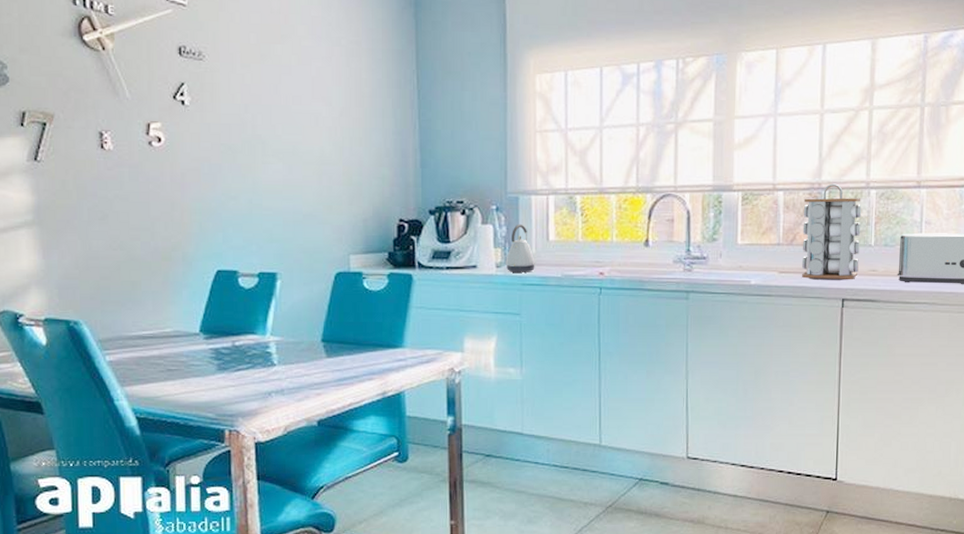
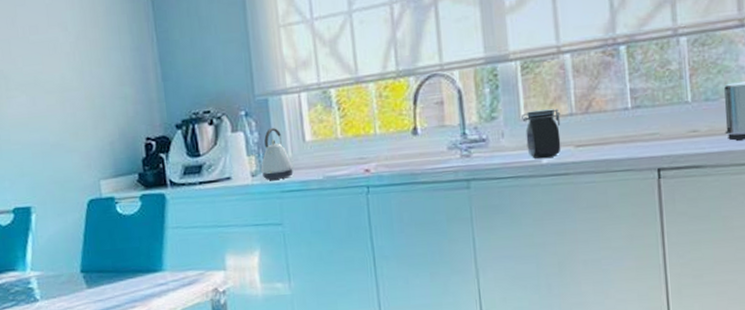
jar: none [738,237,770,279] -> present [522,108,561,159]
spice rack: present [801,183,861,280] -> none [596,36,675,151]

